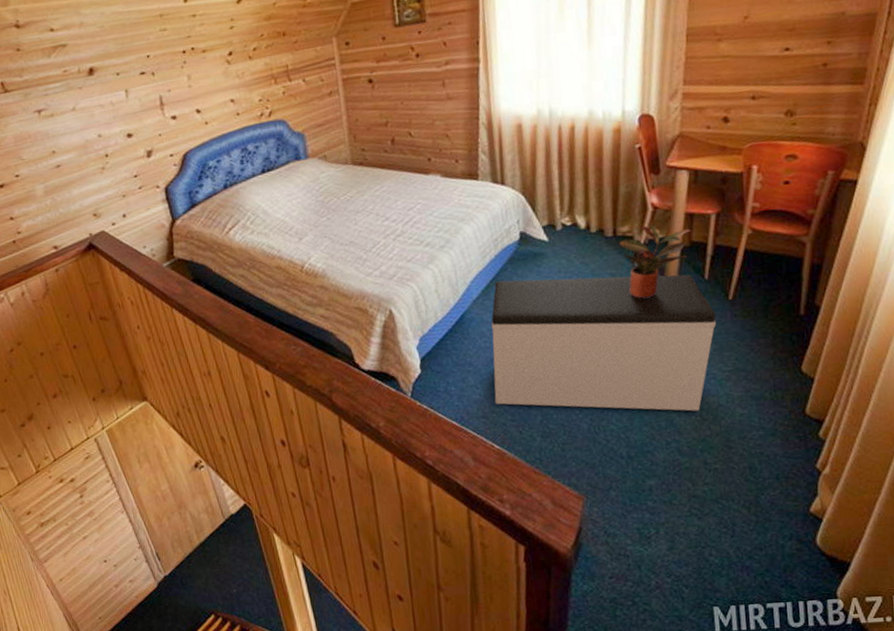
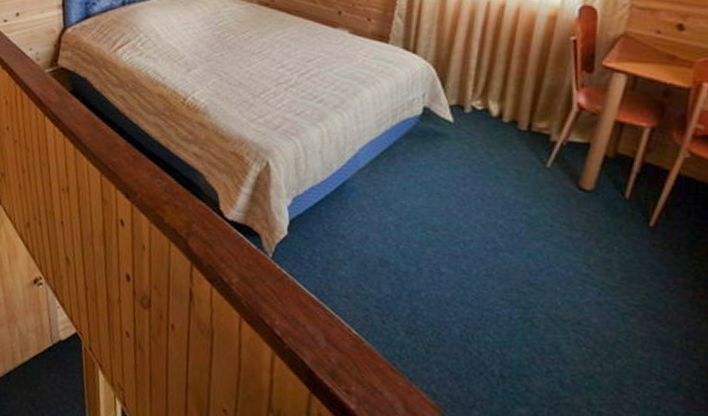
bench: present [491,274,717,411] -> none [361,154,632,343]
potted plant: present [620,222,691,299] -> none [533,122,619,206]

